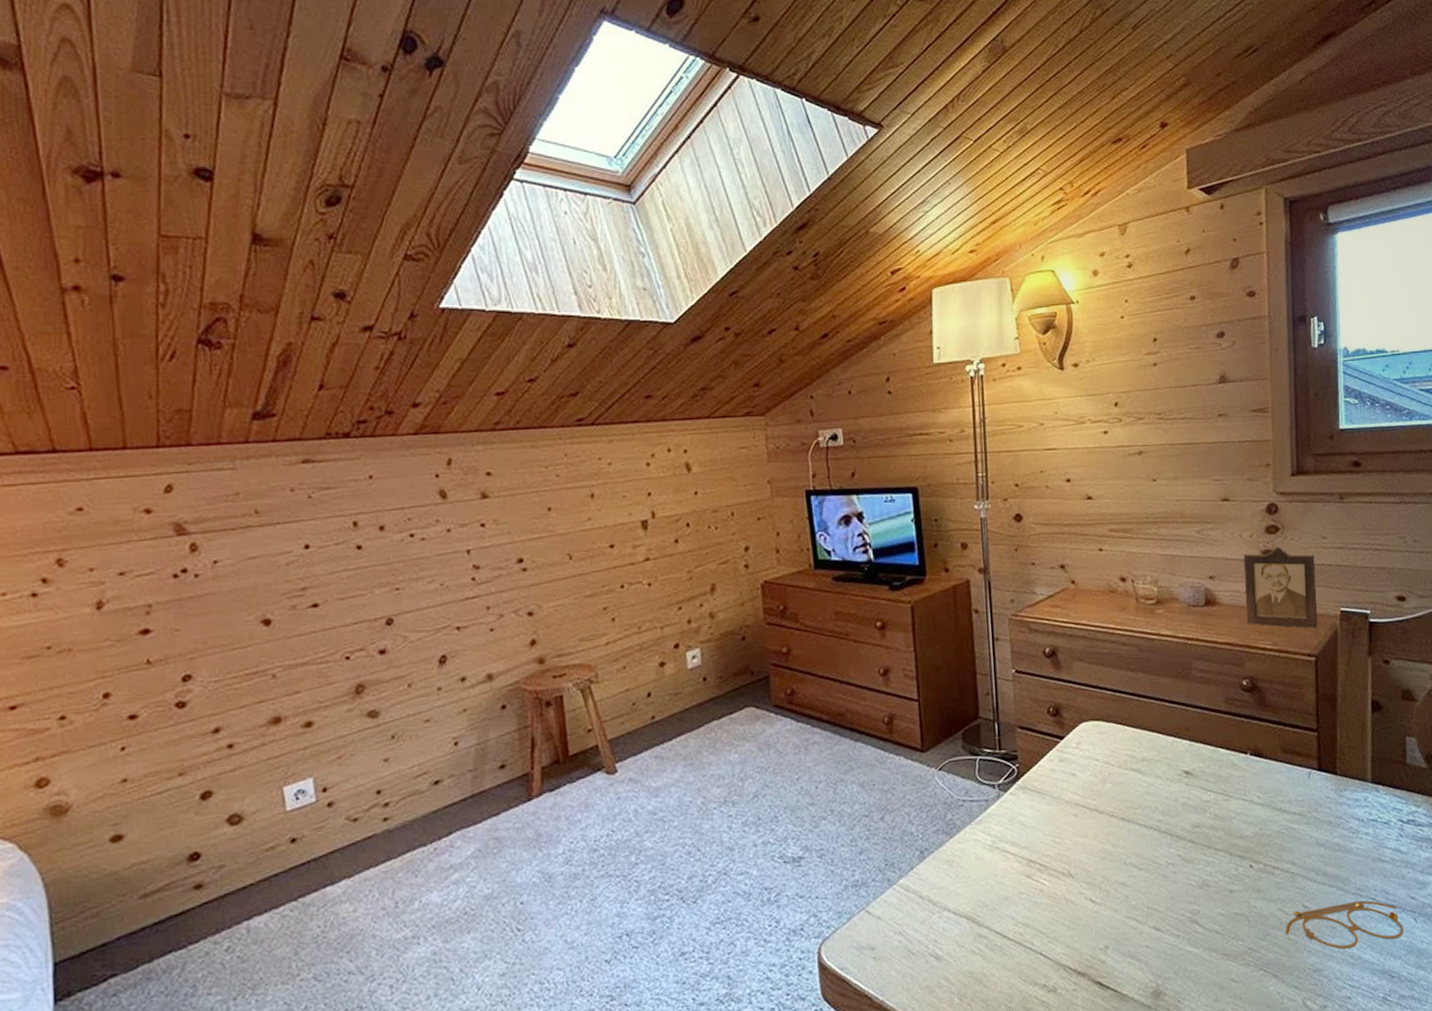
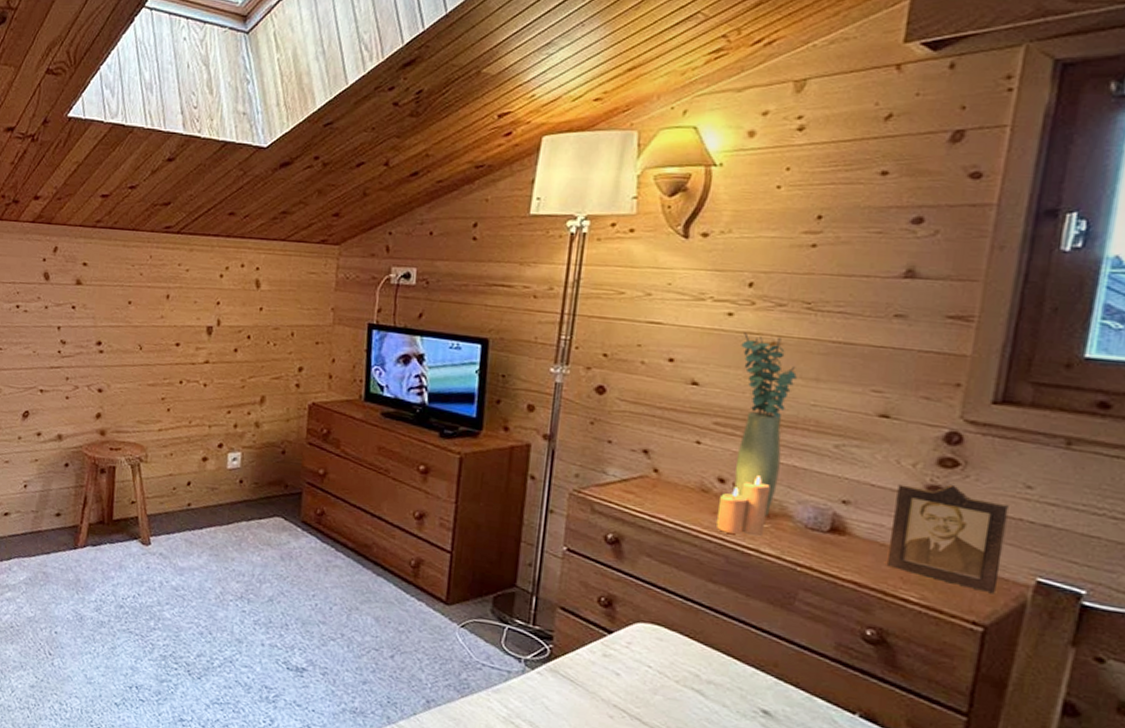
vase: none [1117,446,1163,604] -> present [734,332,798,517]
candle: none [1124,569,1161,625] -> present [715,475,772,537]

